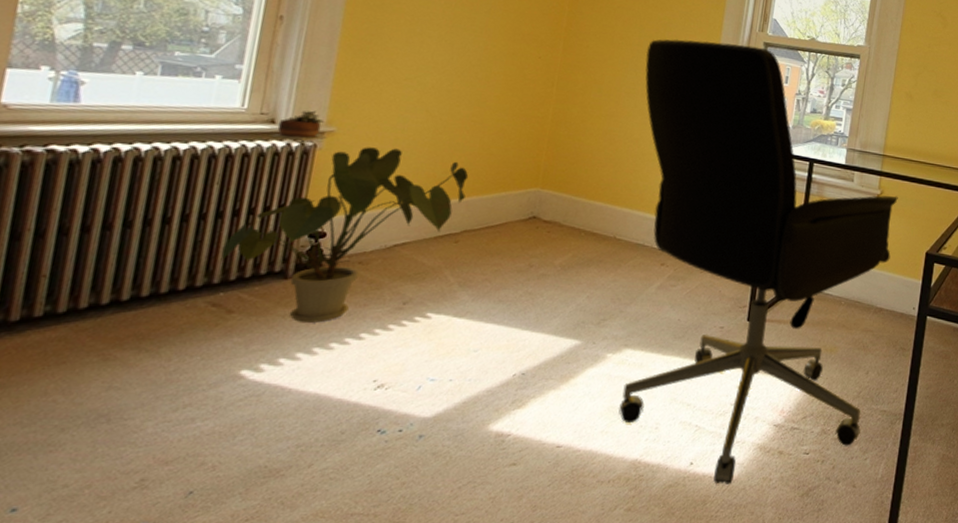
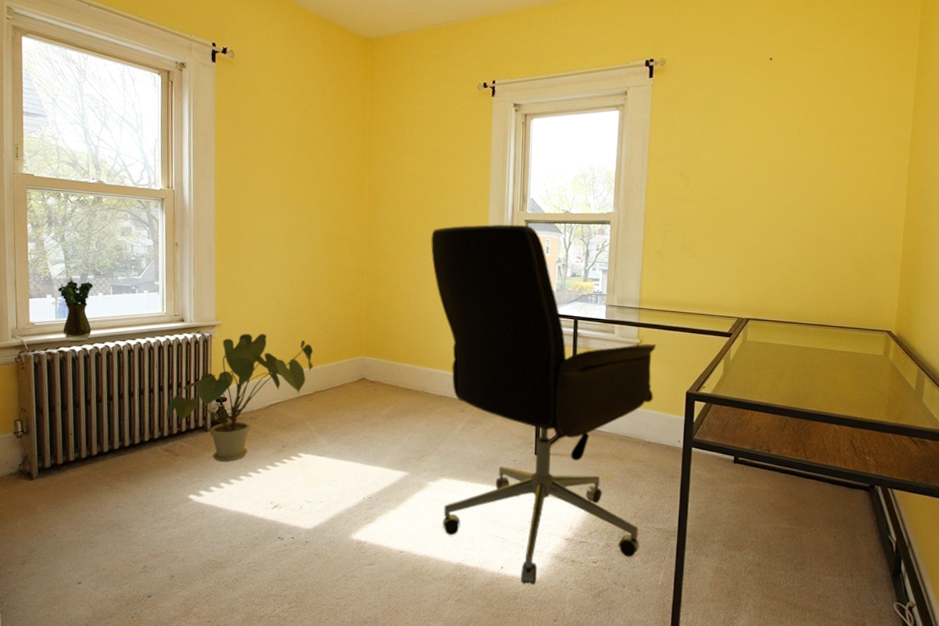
vase: none [59,45,130,141] -> present [58,278,94,344]
succulent plant: present [267,110,328,141] -> none [181,310,218,333]

